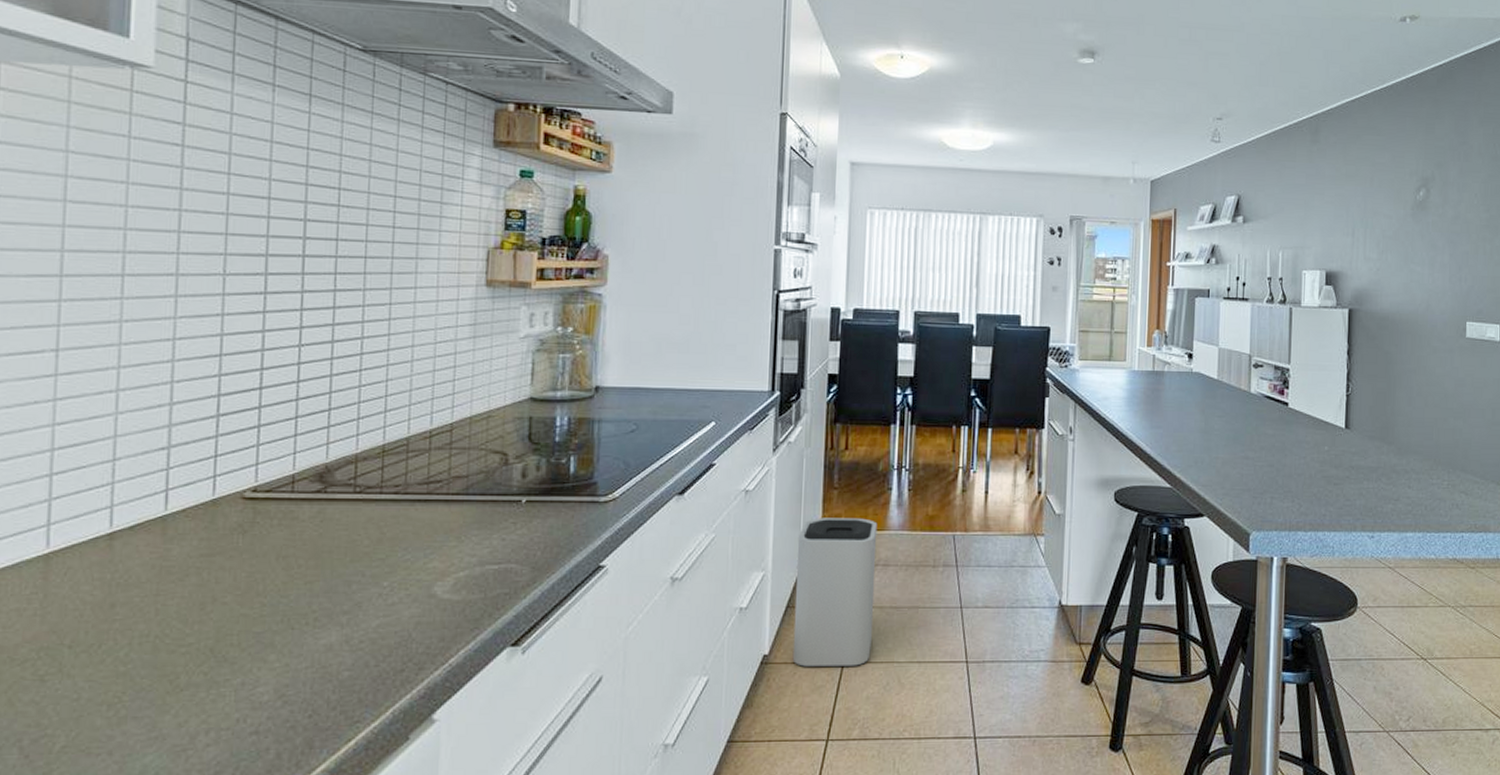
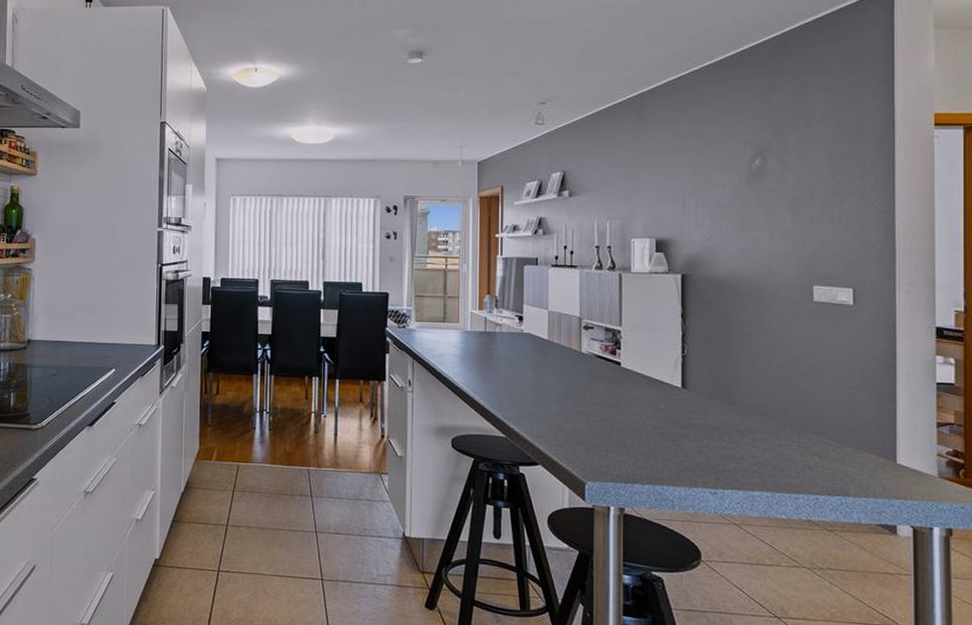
trash can: present [792,518,878,668] -> none [178,449,244,575]

